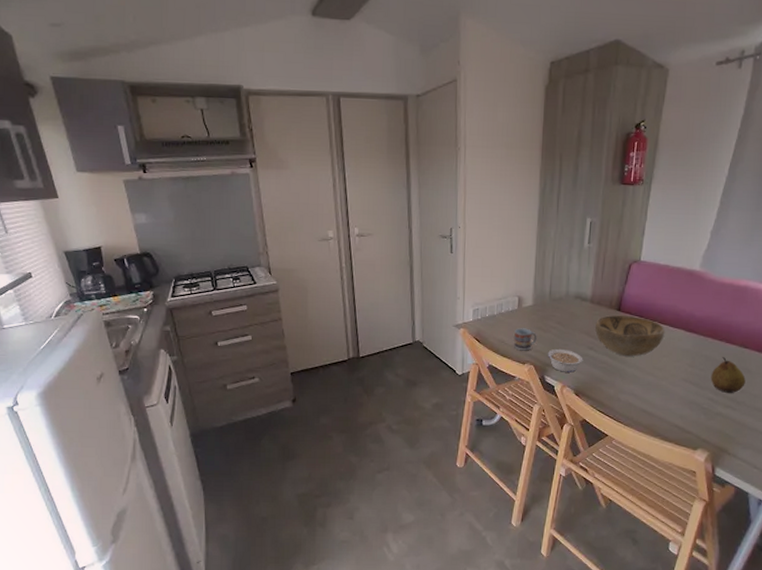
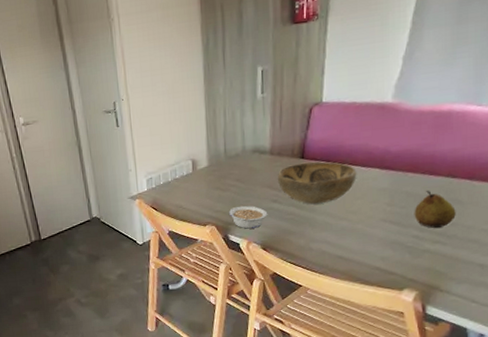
cup: present [514,328,537,351] -> none [192,190,216,213]

